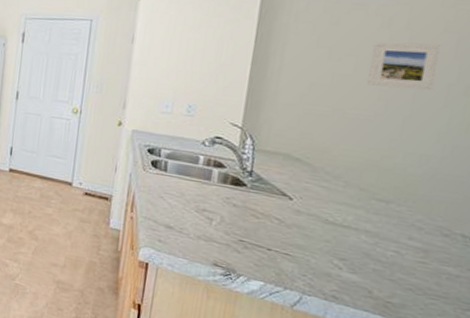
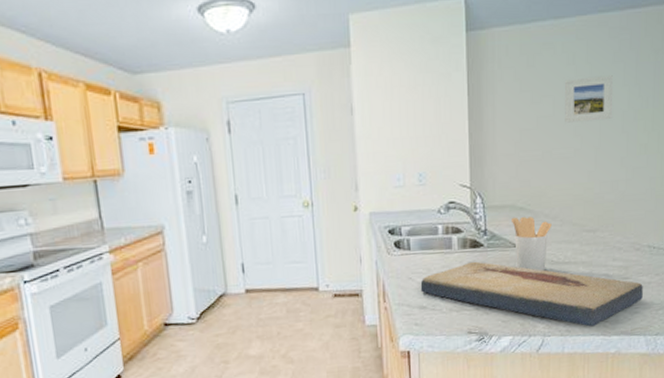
fish fossil: none [170,197,448,303] -> present [420,261,643,327]
utensil holder: none [282,166,333,228] -> present [510,216,552,271]

